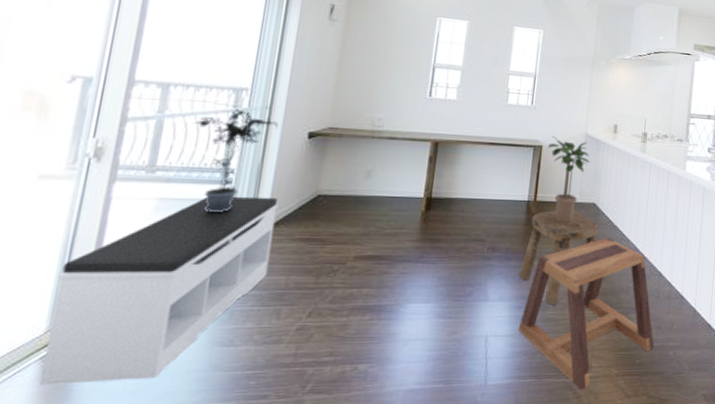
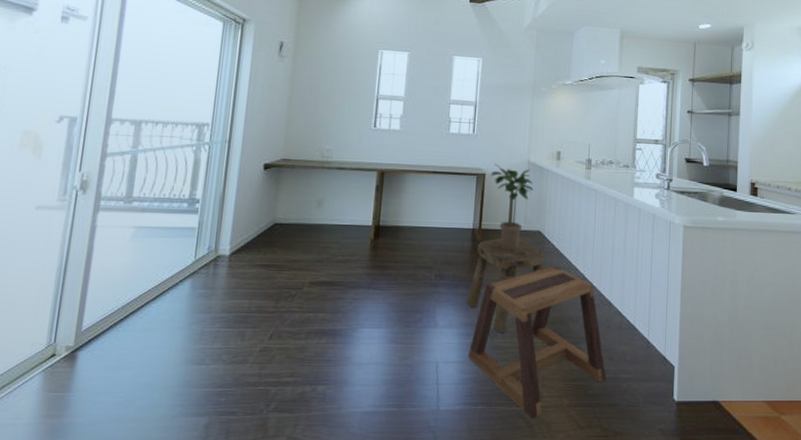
bench: present [40,196,278,385] -> none [43,224,239,395]
potted plant: present [194,106,278,213] -> none [163,140,236,240]

